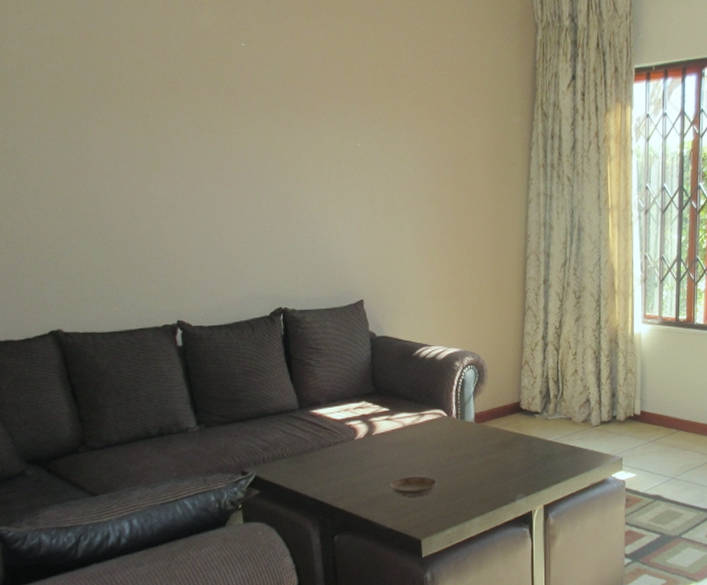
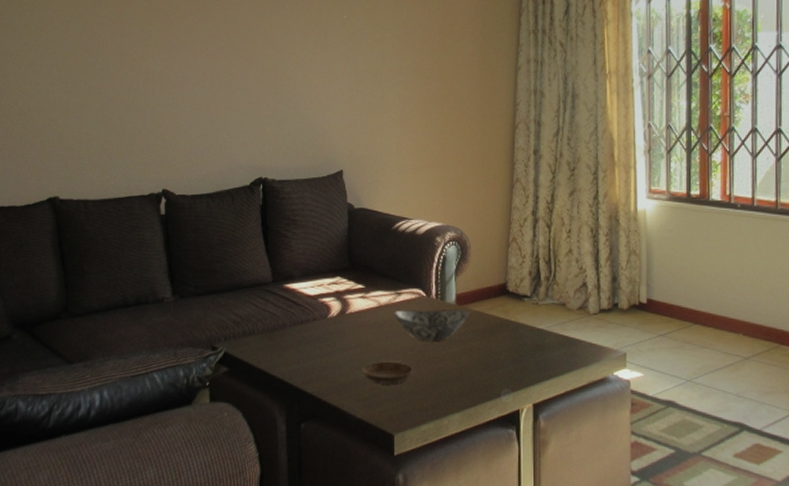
decorative bowl: none [417,427,487,456] -> present [394,309,469,341]

